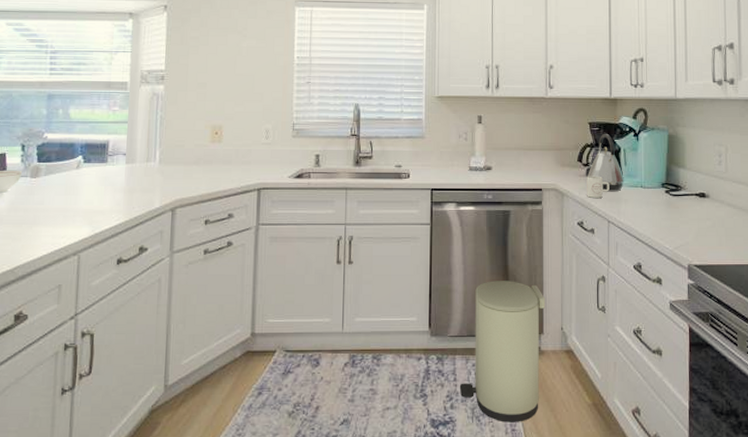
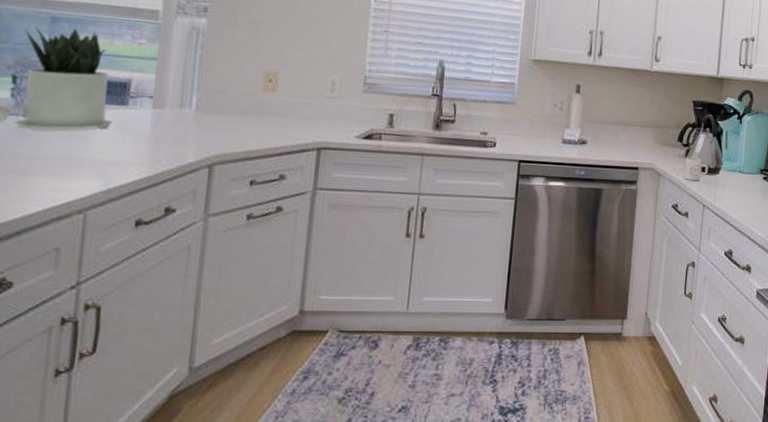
planter: none [24,103,96,188] -> present [14,27,113,132]
pedal bin: present [459,281,546,423] -> none [533,262,632,410]

